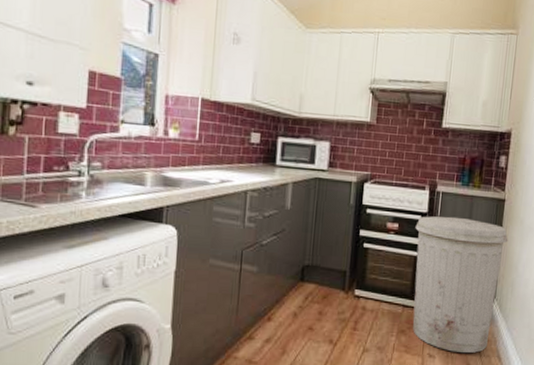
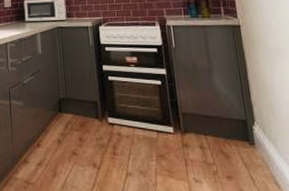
trash can: present [412,216,508,354] -> none [153,46,259,179]

